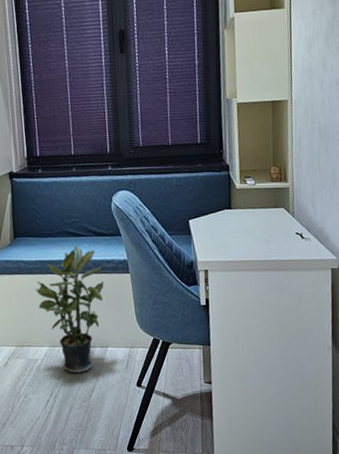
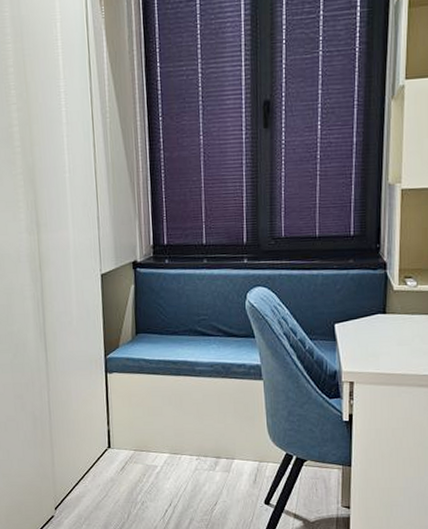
potted plant: present [36,244,105,374] -> none [157,345,234,485]

